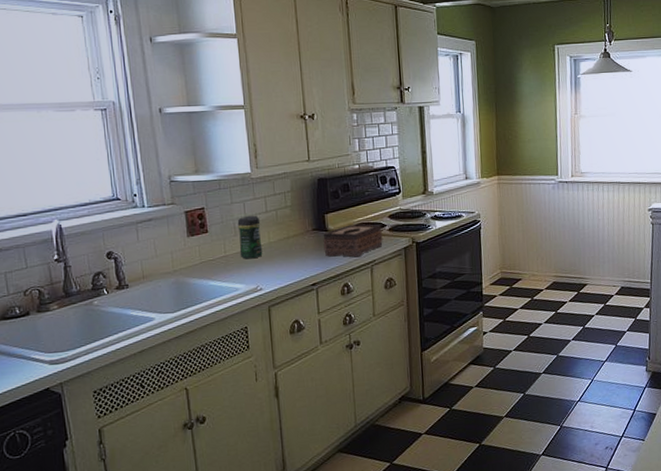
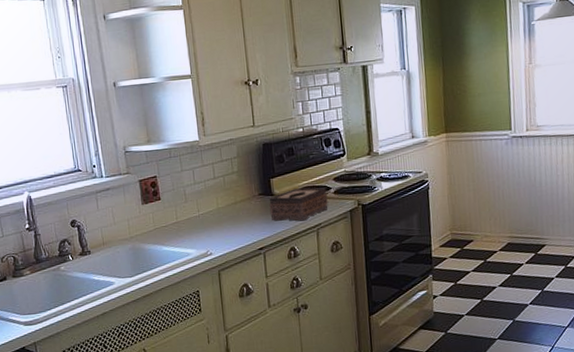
coffee jar: present [237,215,263,260] -> none [187,182,212,225]

